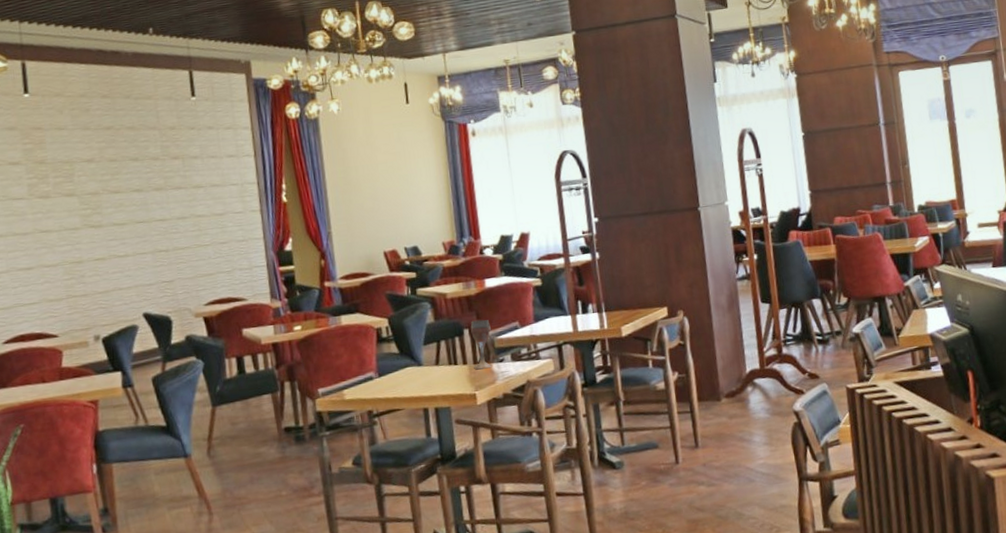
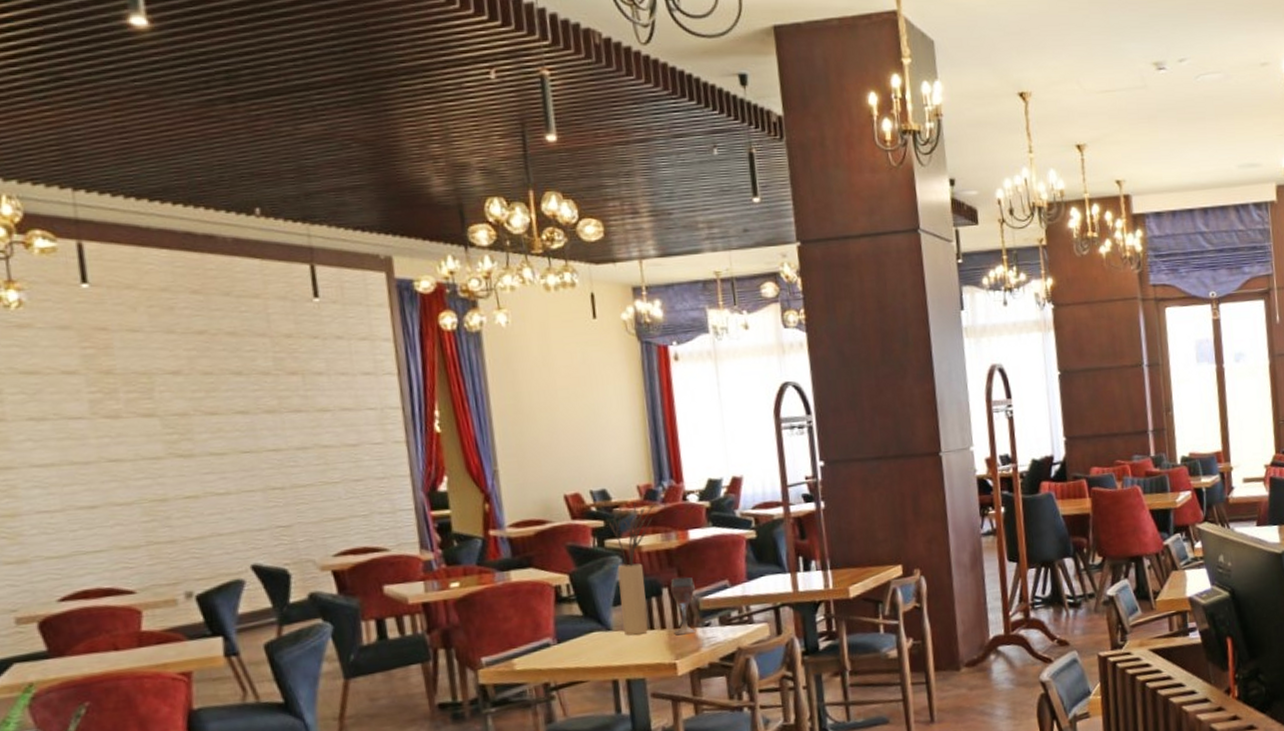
vase: none [419,256,456,370] -> present [608,502,653,636]

